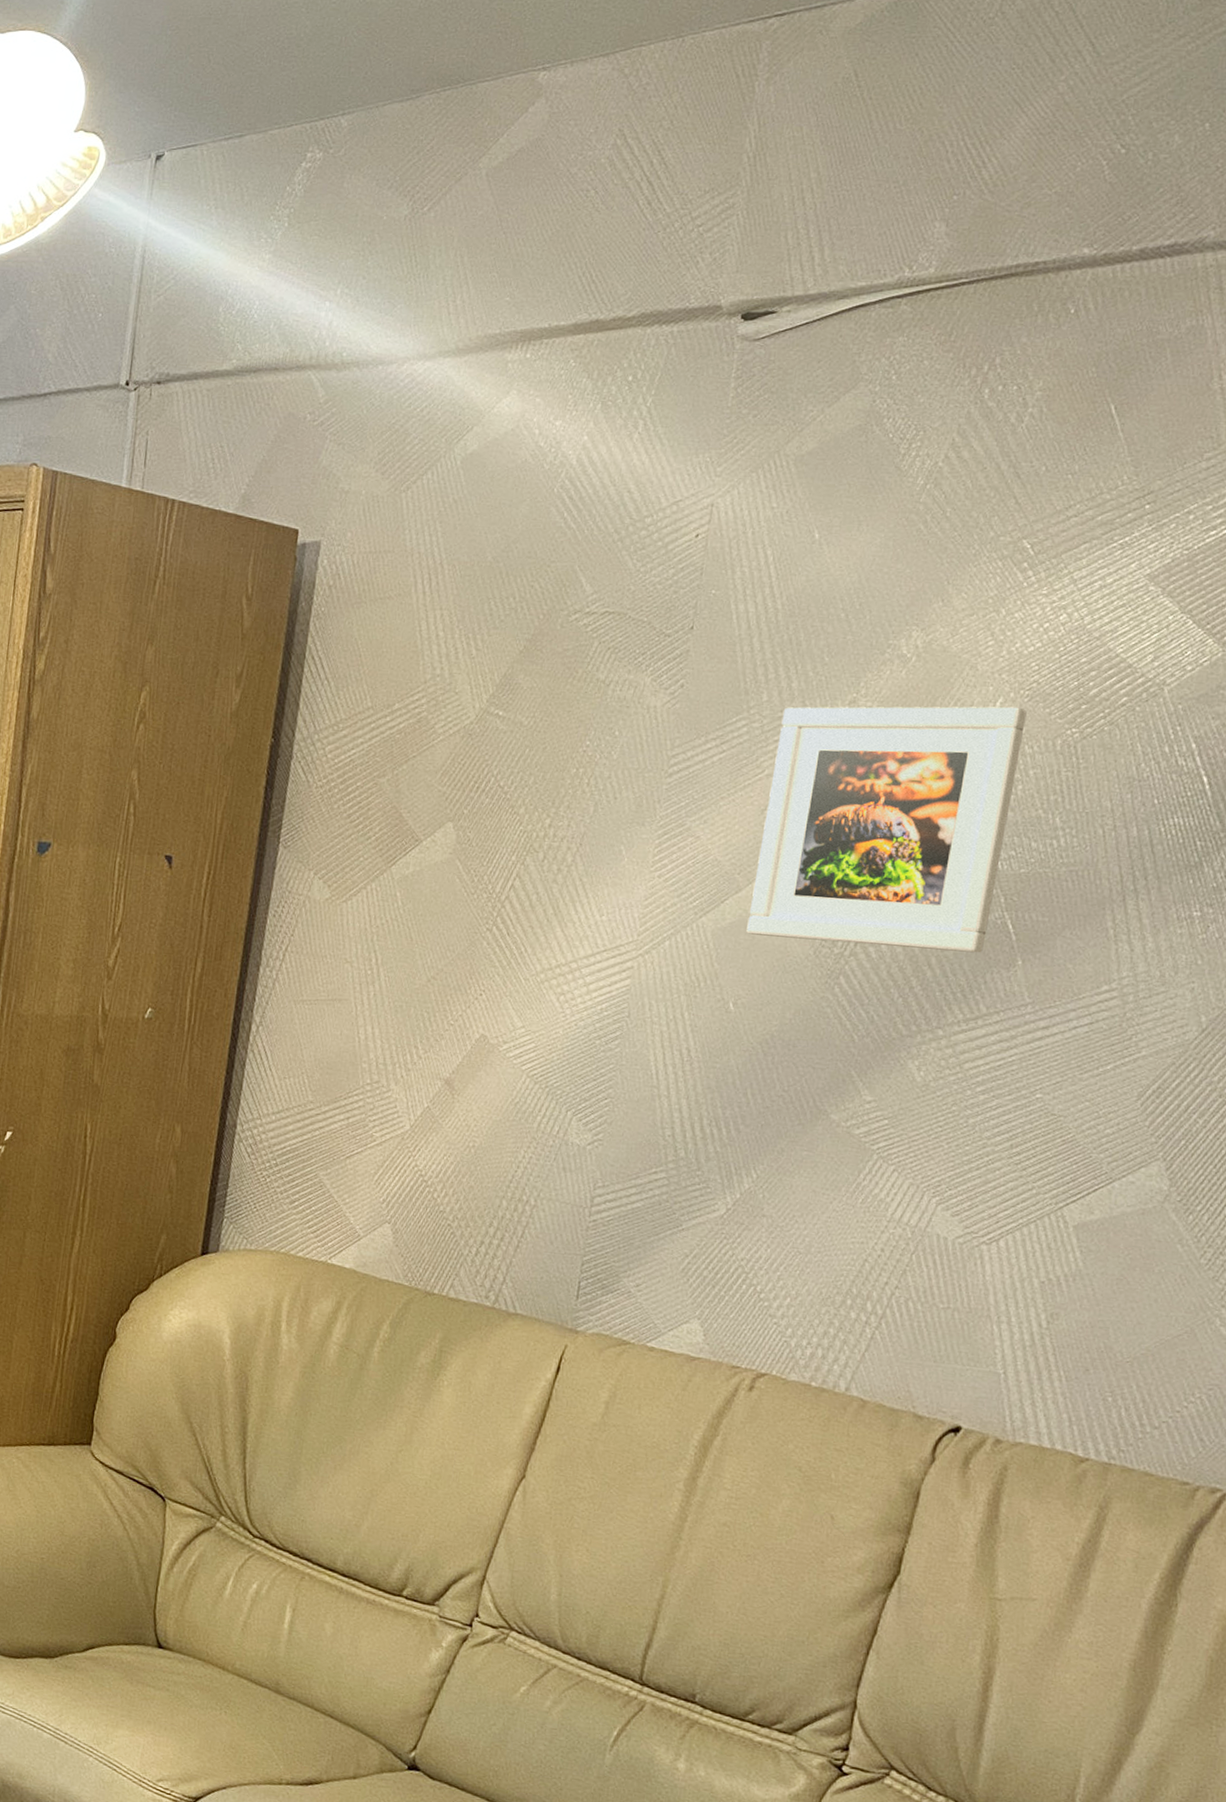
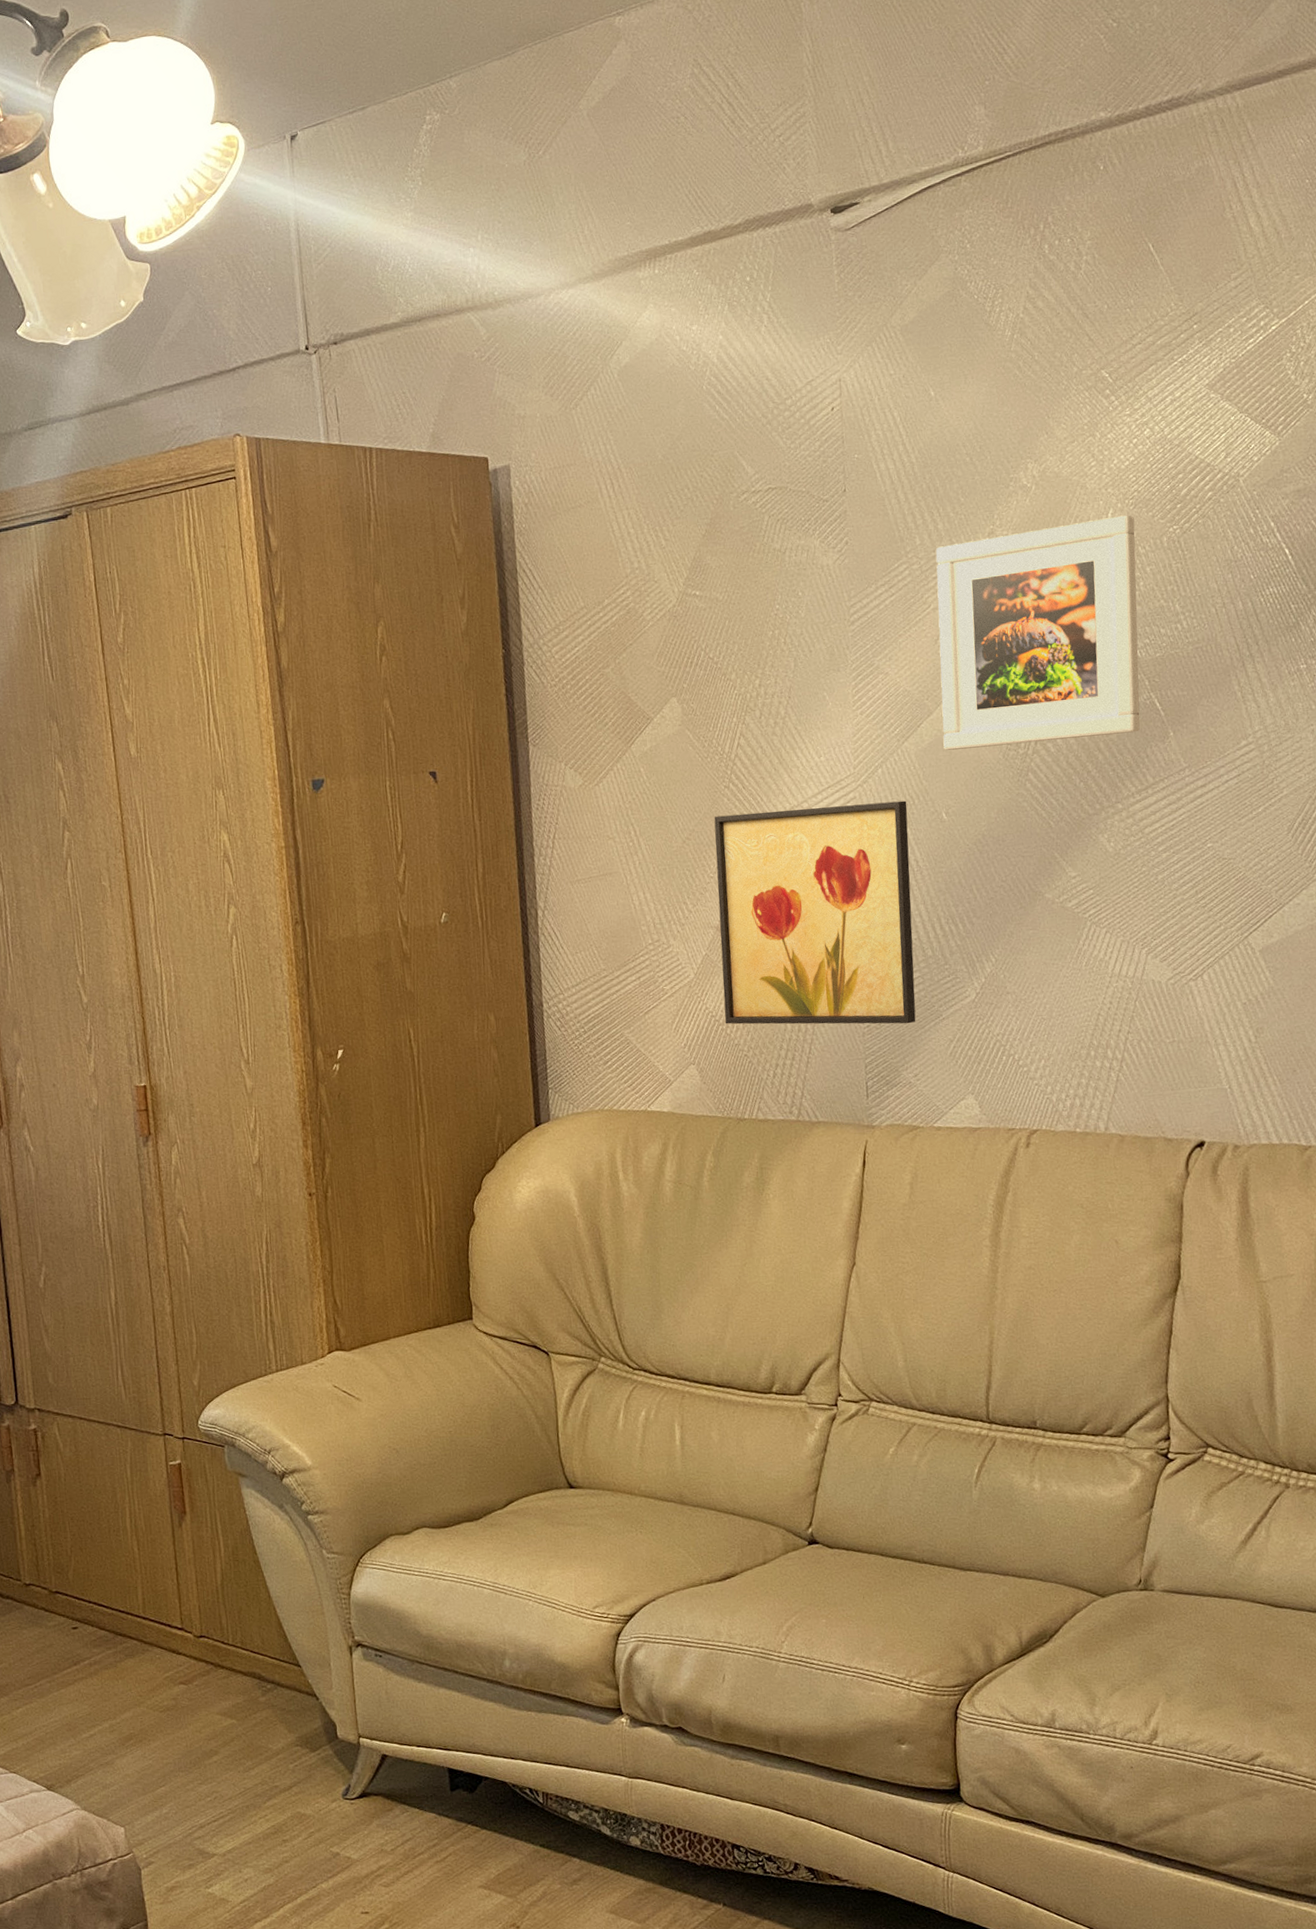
wall art: none [433,959,691,1228] -> present [714,800,916,1025]

